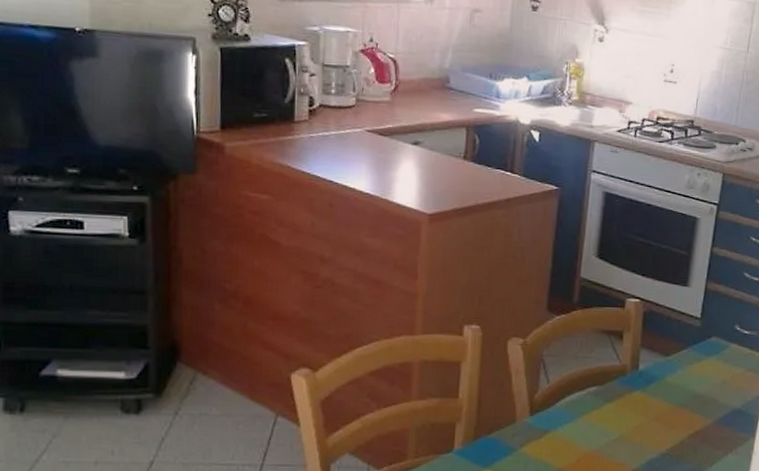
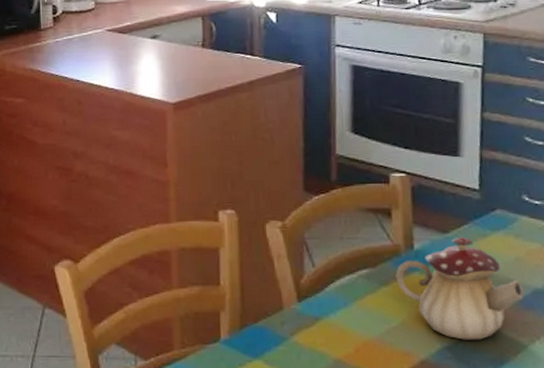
teapot: none [620,359,725,452] -> present [395,236,524,340]

